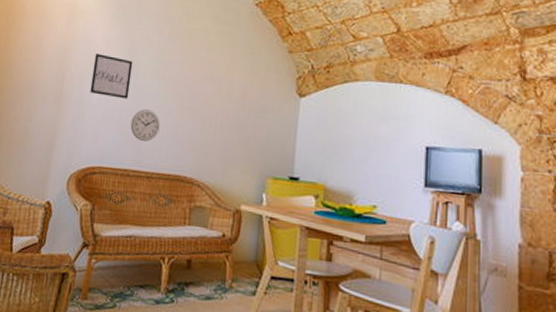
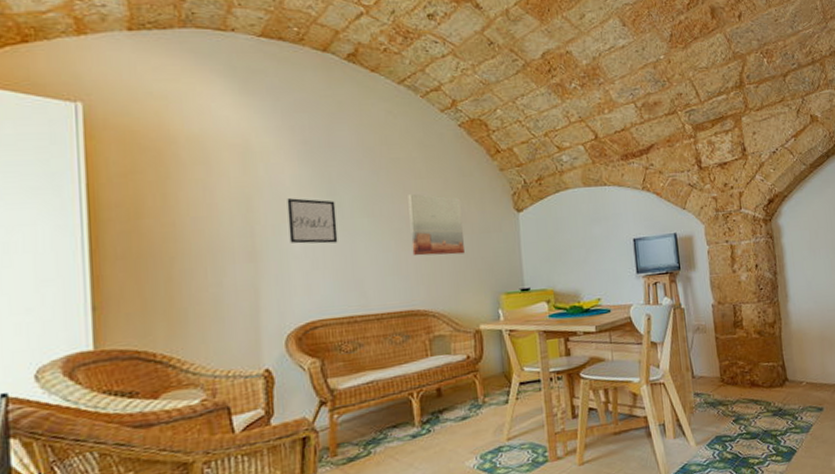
wall clock: present [130,109,160,142] -> none [346,250,381,285]
wall art: none [190,63,246,130] -> present [408,193,464,256]

